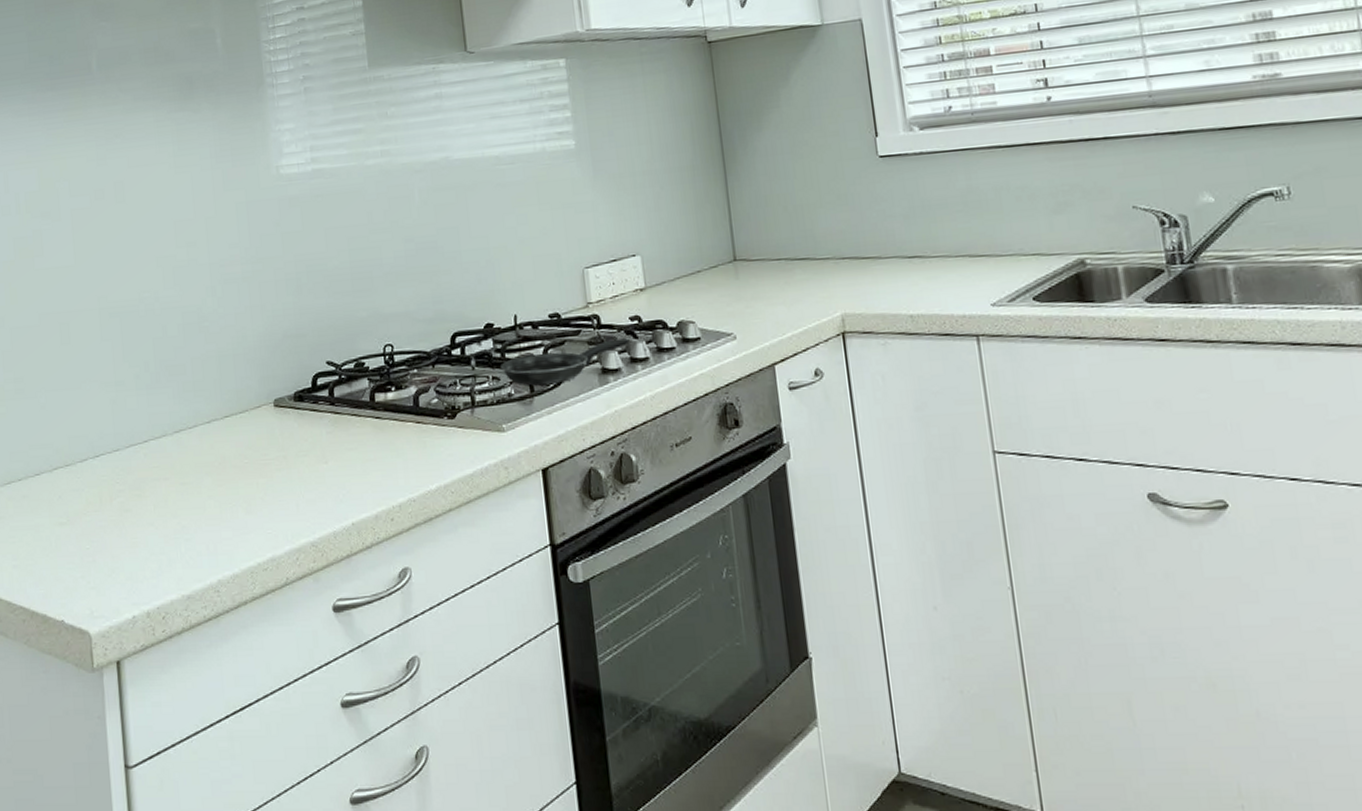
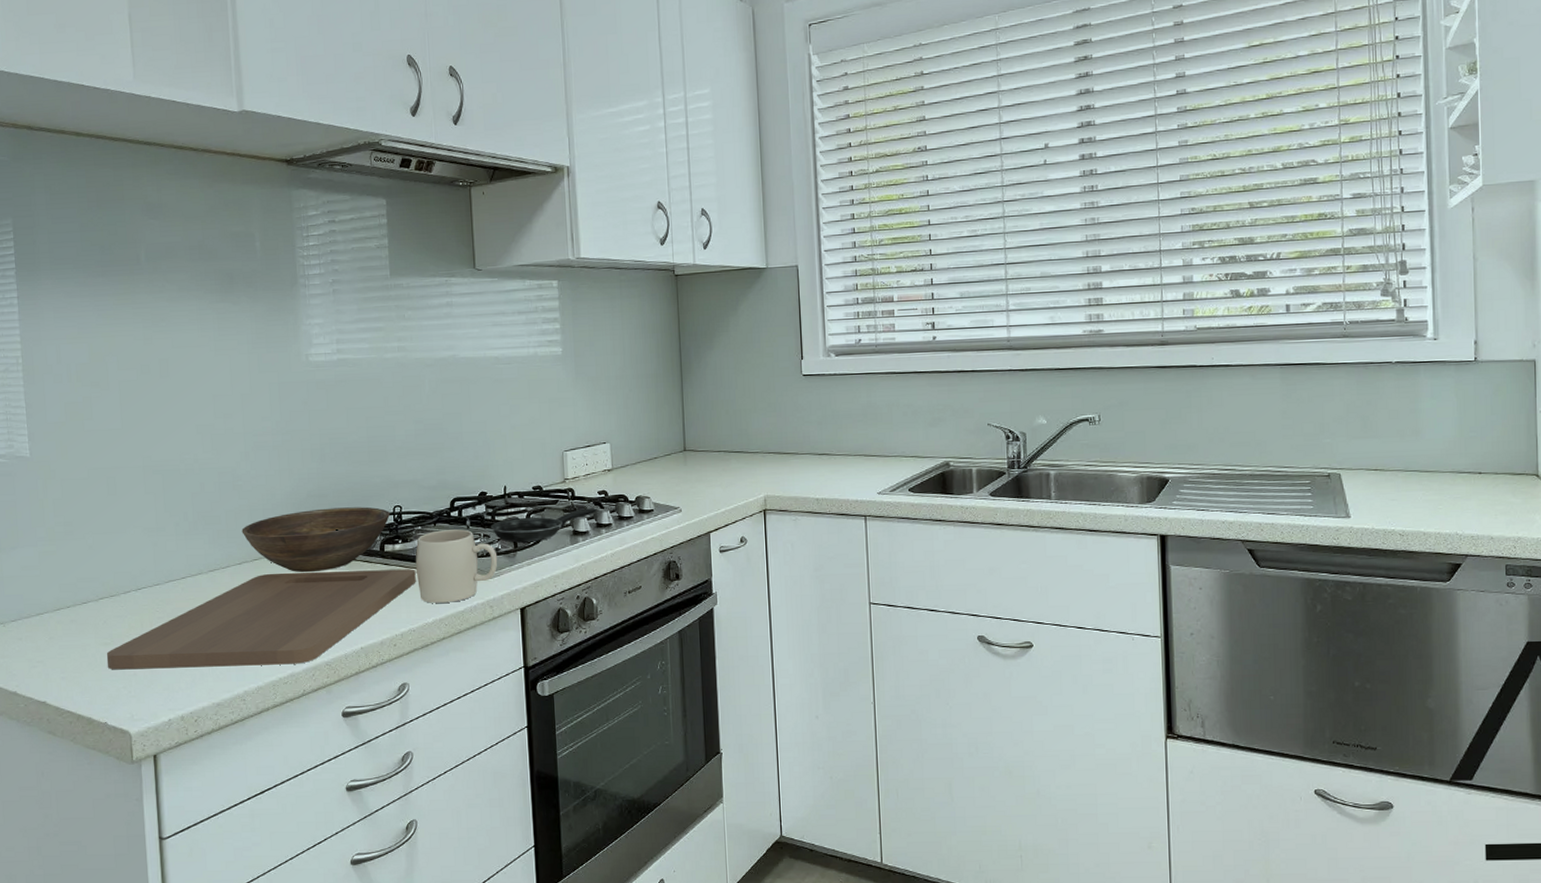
cutting board: none [62,422,414,556] -> present [106,569,416,670]
bowl: none [209,347,381,431] -> present [241,506,391,572]
mug: none [411,371,512,465] -> present [415,529,498,603]

